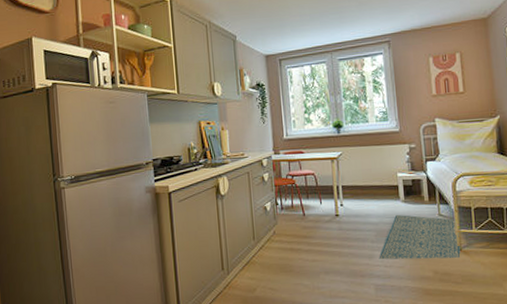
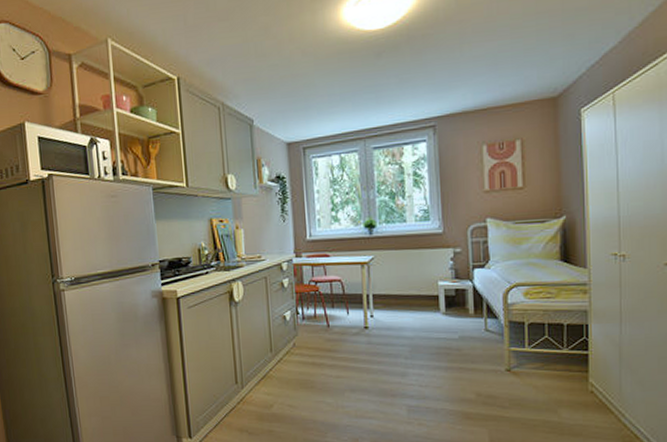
rug: present [379,214,461,260] -> none [413,328,509,380]

